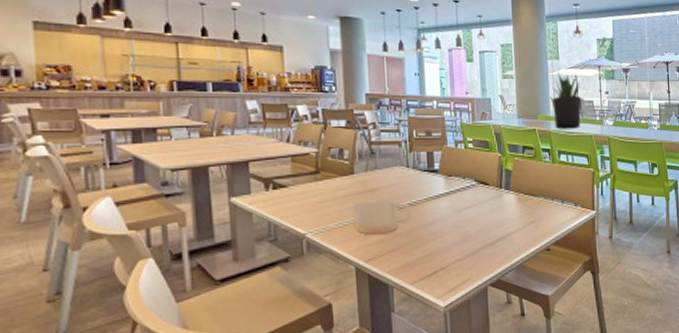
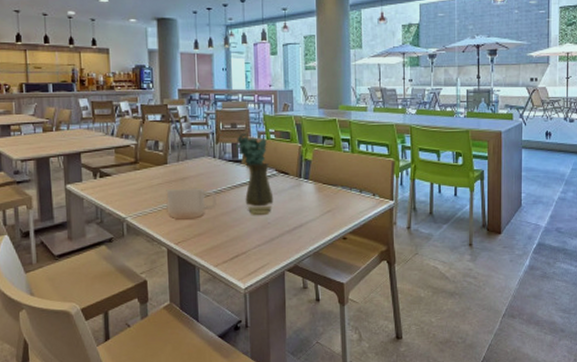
vase: none [432,141,474,229] -> present [237,132,274,216]
planter: present [552,72,582,130] -> none [354,61,385,120]

